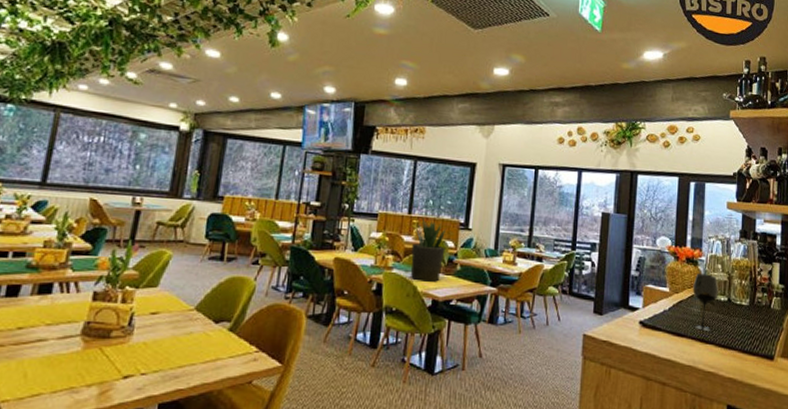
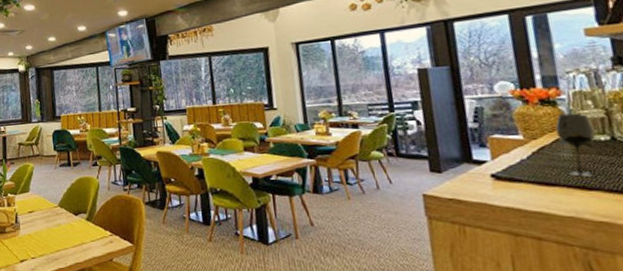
planter: present [410,215,447,282] -> none [223,104,256,163]

